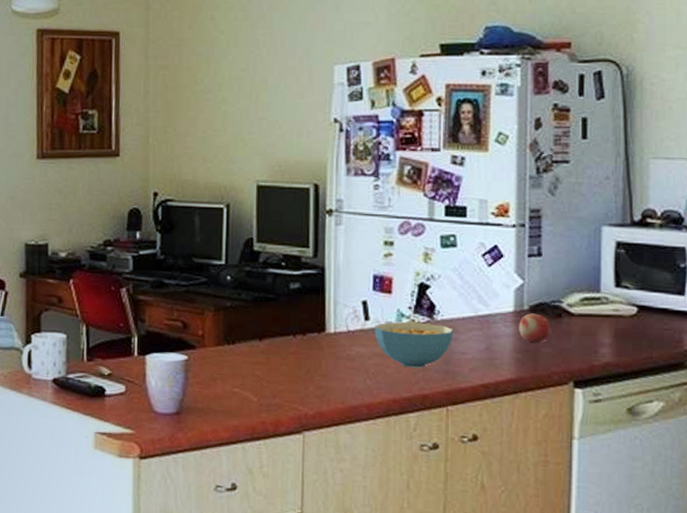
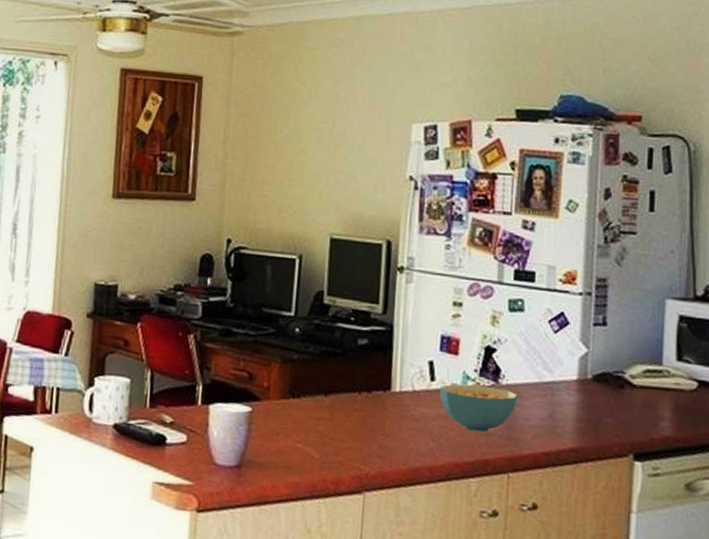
fruit: present [519,313,550,342] -> none [582,382,613,413]

